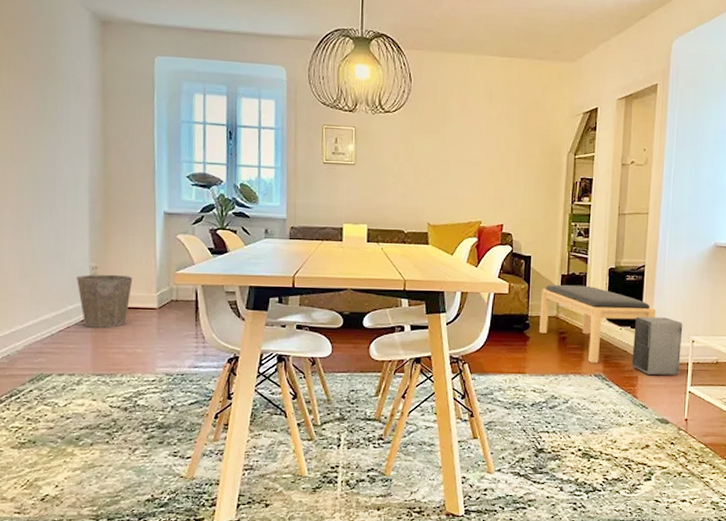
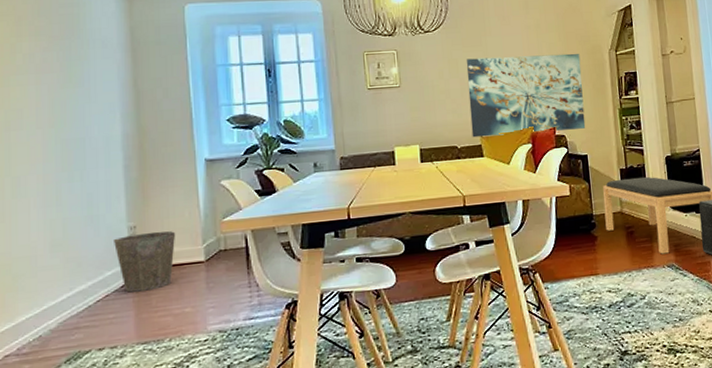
wall art: none [419,144,538,229] -> present [466,53,586,138]

